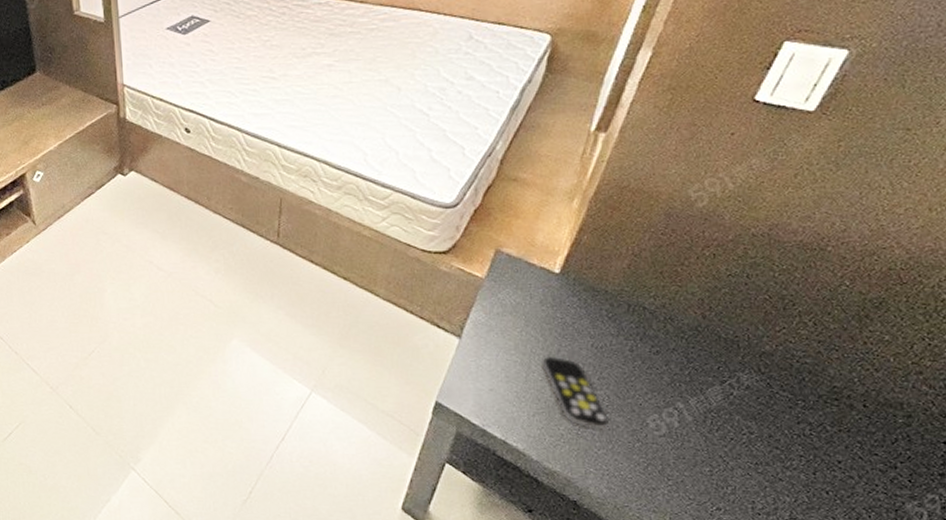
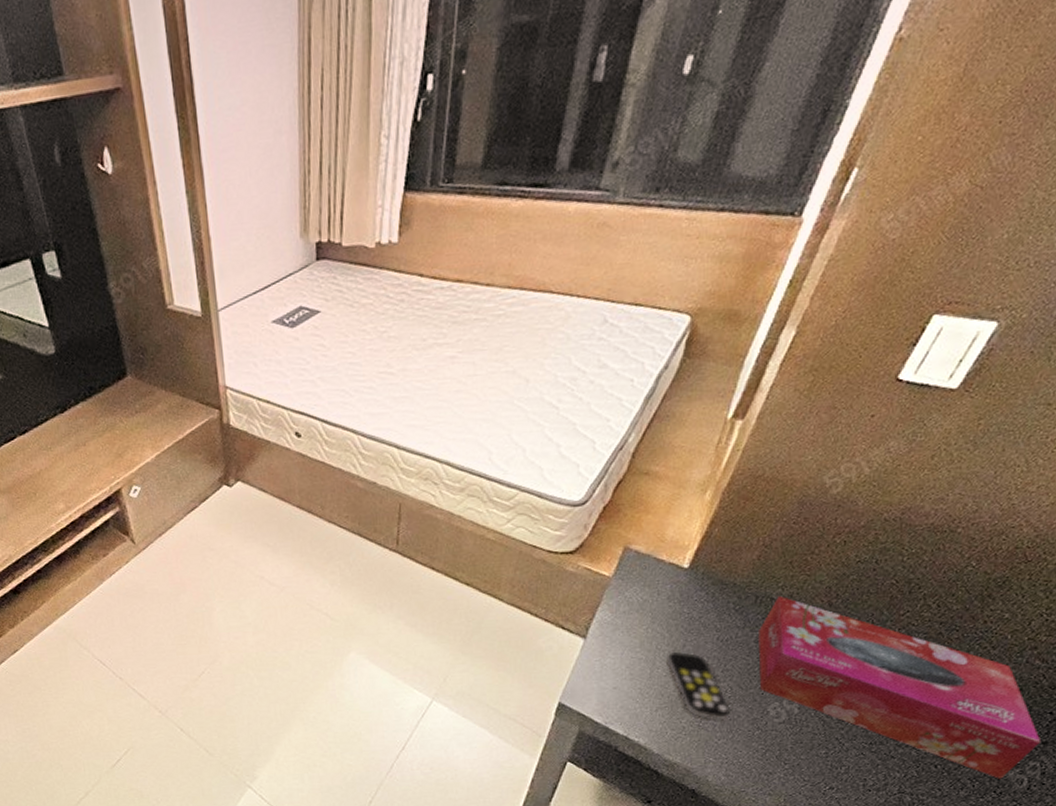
tissue box: none [633,305,936,511] -> present [758,595,1040,779]

